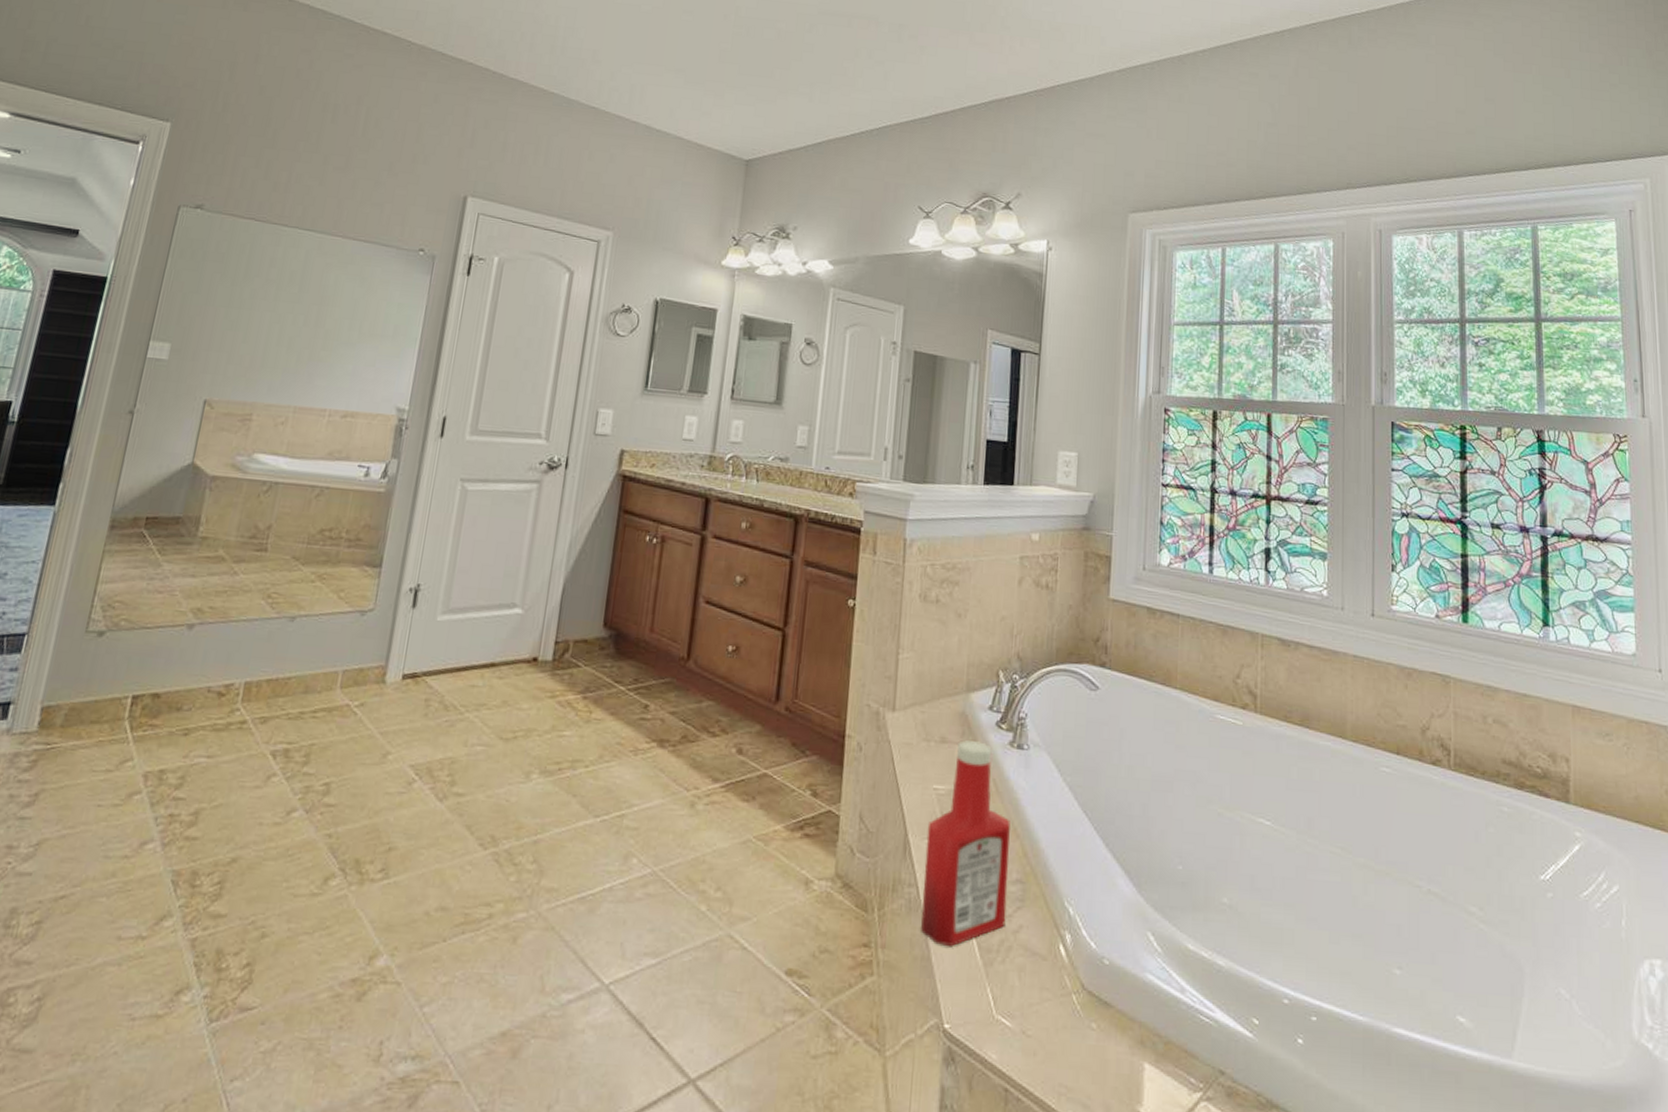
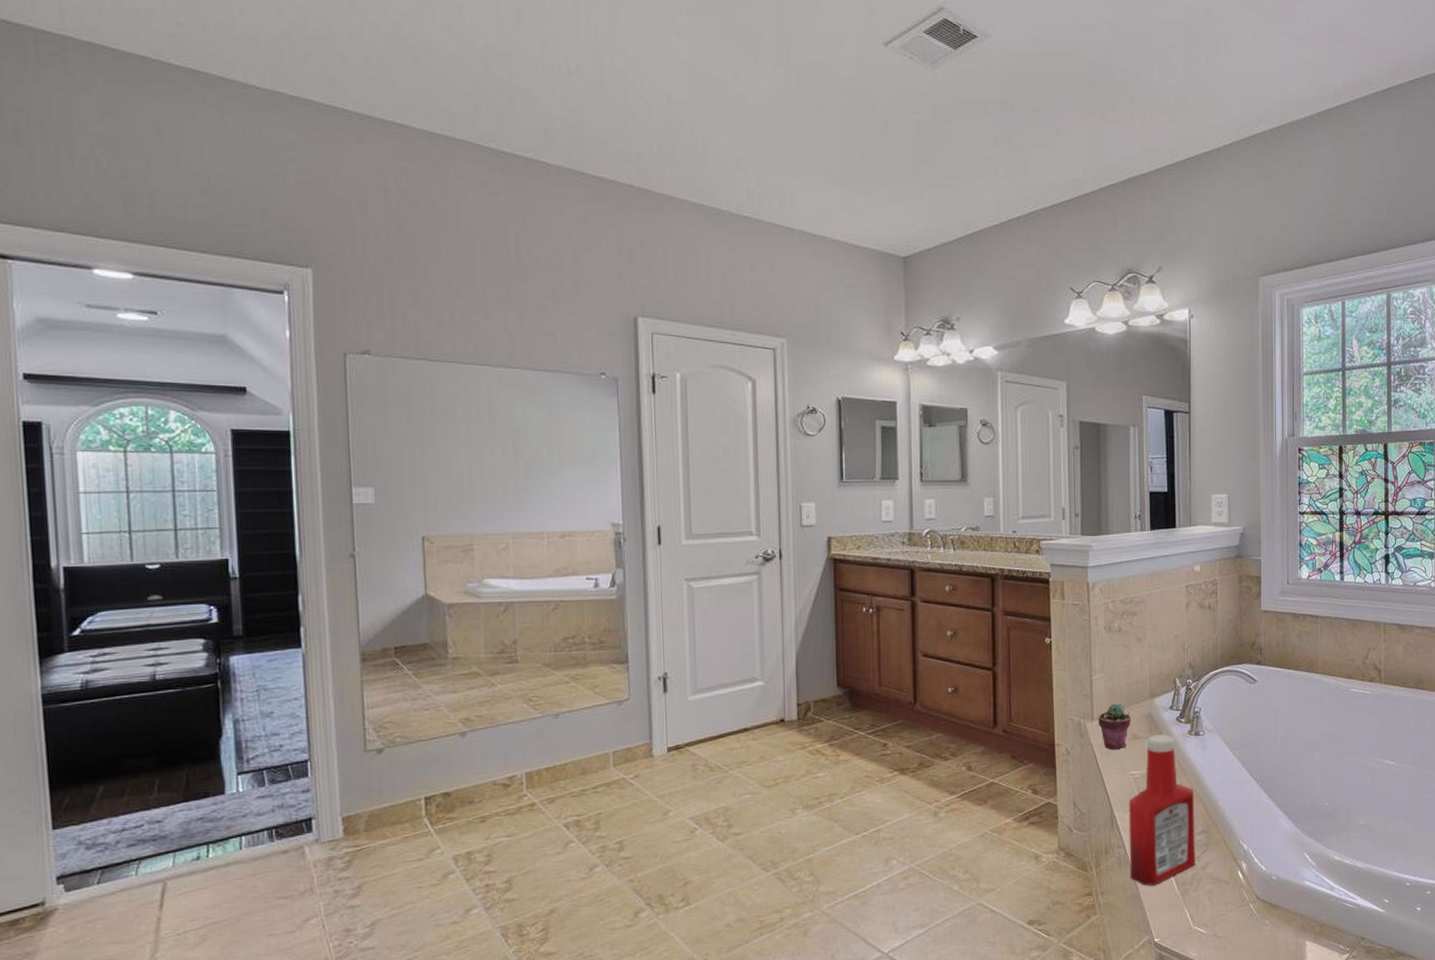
potted succulent: none [900,693,940,754] -> present [1098,703,1131,750]

